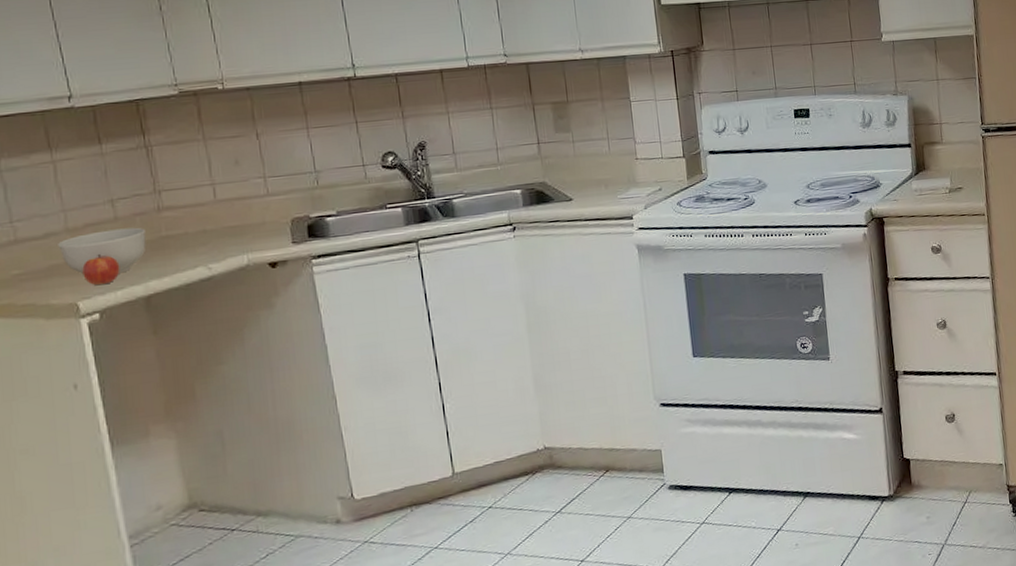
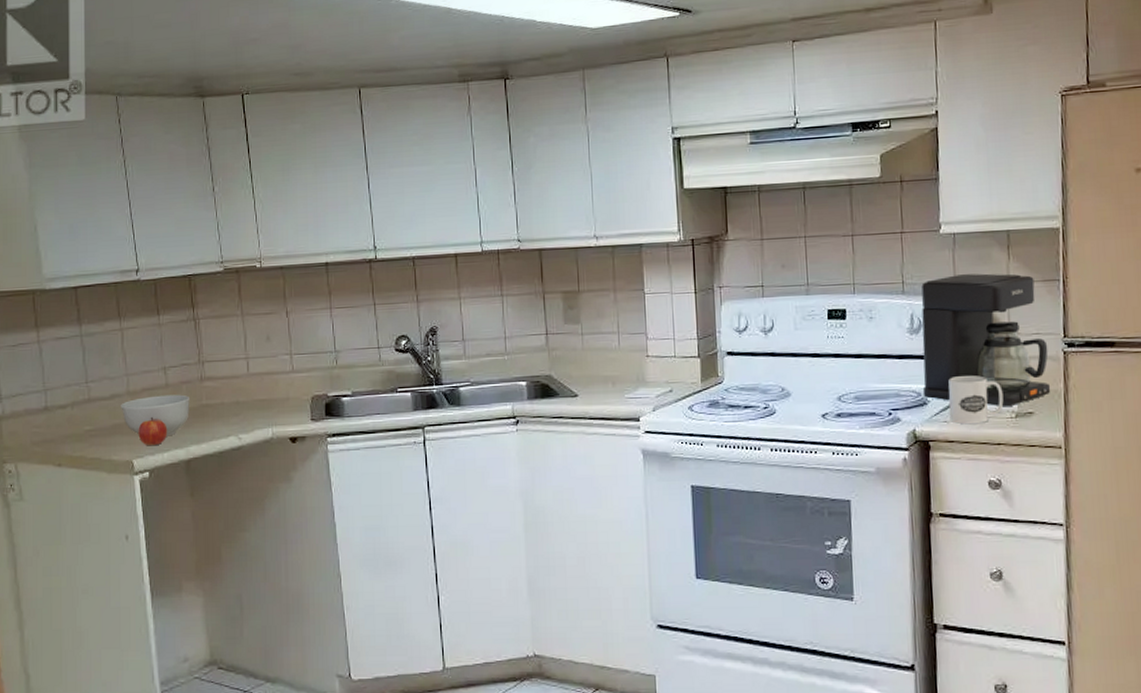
coffee maker: none [870,74,975,185] -> present [921,273,1051,407]
mug: none [895,160,940,202] -> present [948,375,1004,425]

